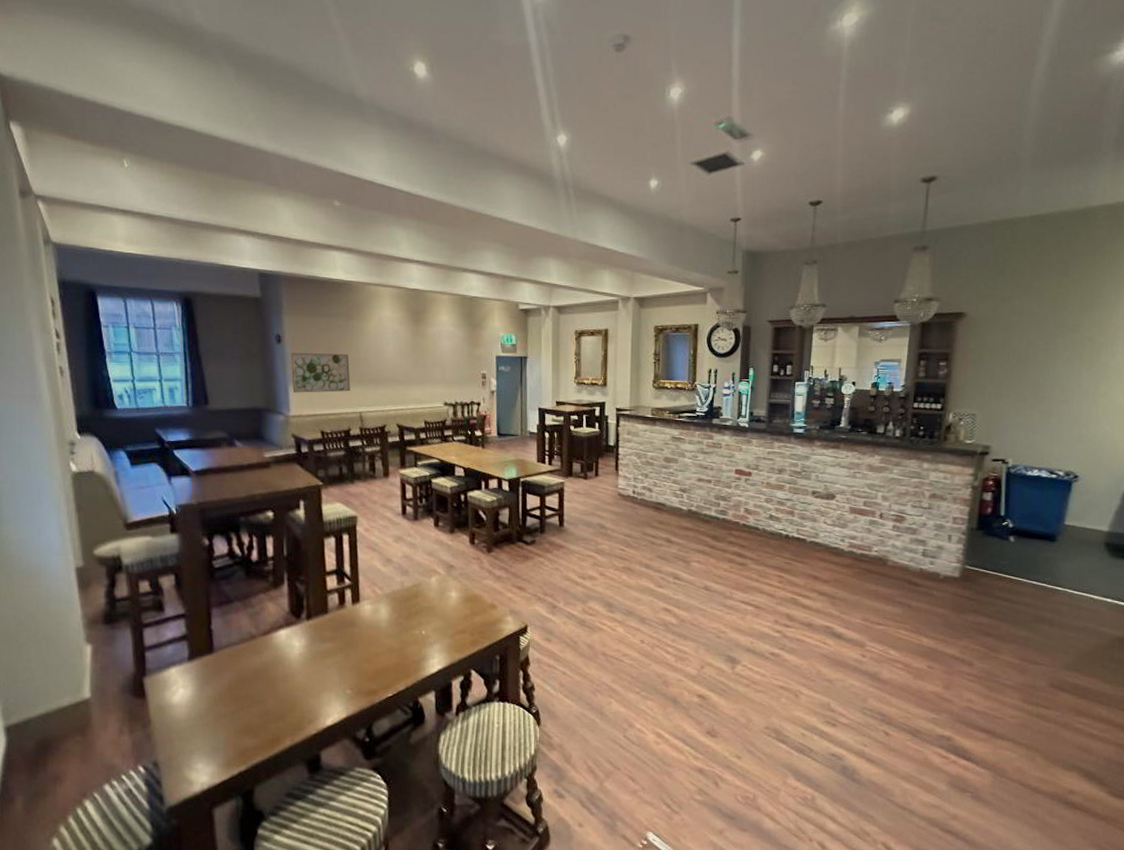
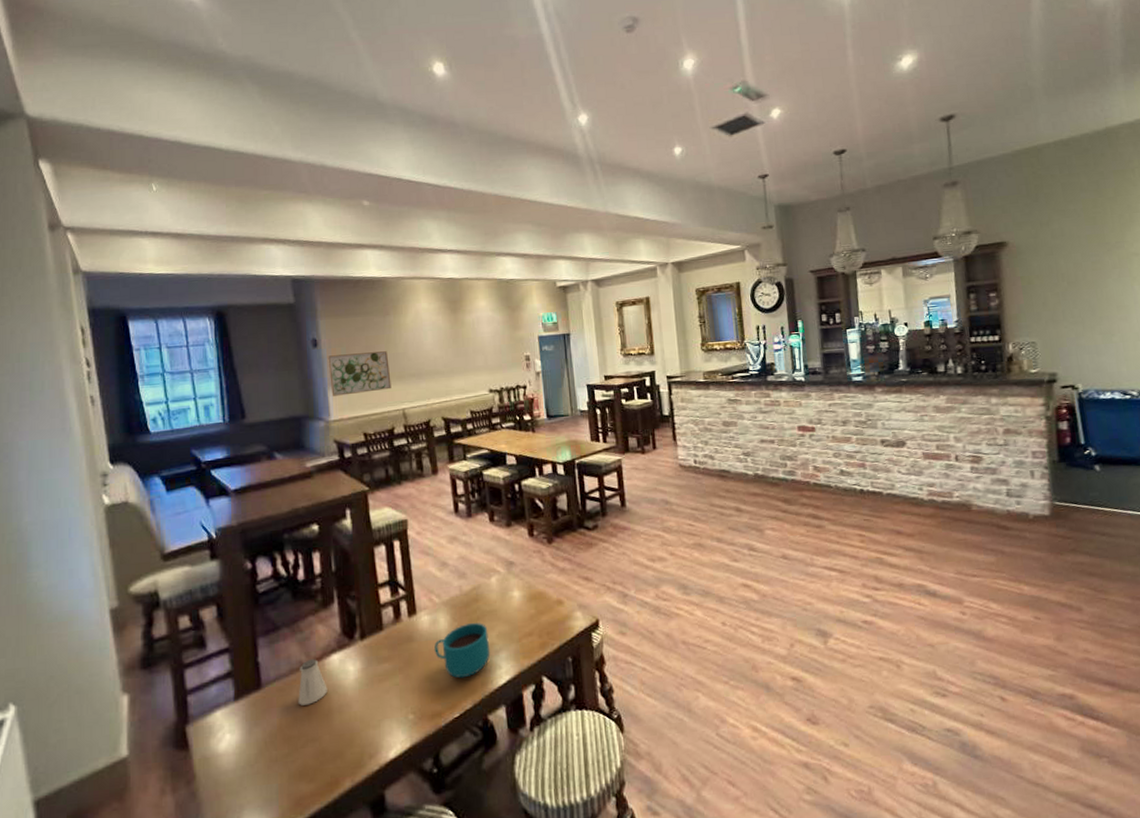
saltshaker: none [246,632,274,671] -> present [298,659,328,706]
cup: none [373,615,426,663] -> present [433,622,491,679]

